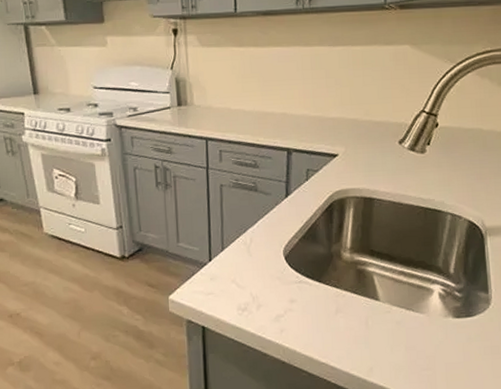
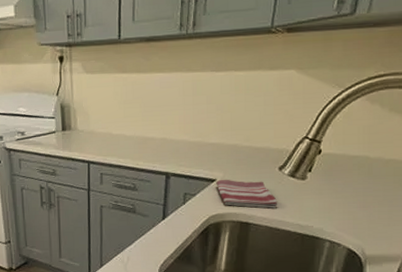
dish towel: none [338,154,400,183] -> present [216,179,278,209]

